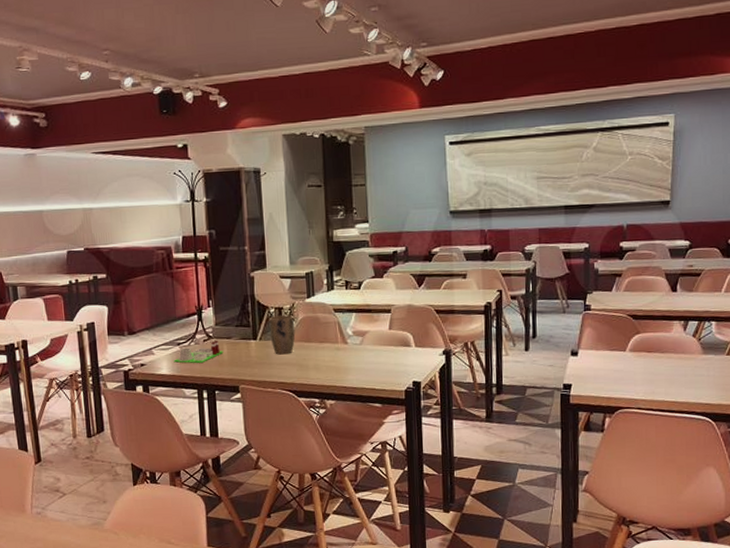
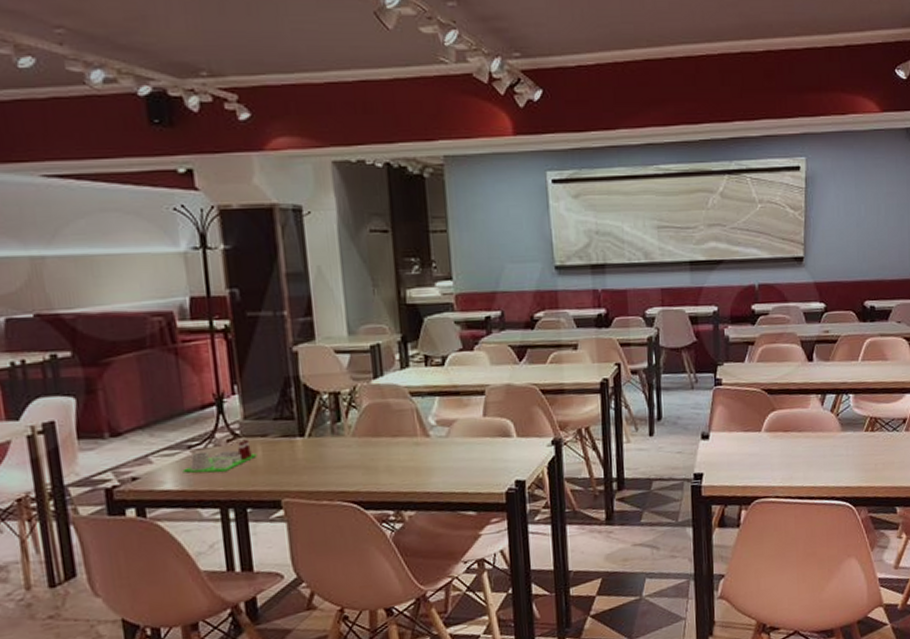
plant pot: present [269,314,296,355] -> none [321,401,359,455]

